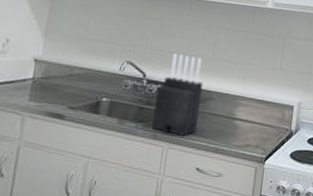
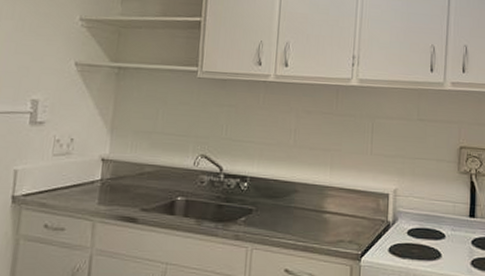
knife block: present [151,53,204,136] -> none [232,143,287,234]

